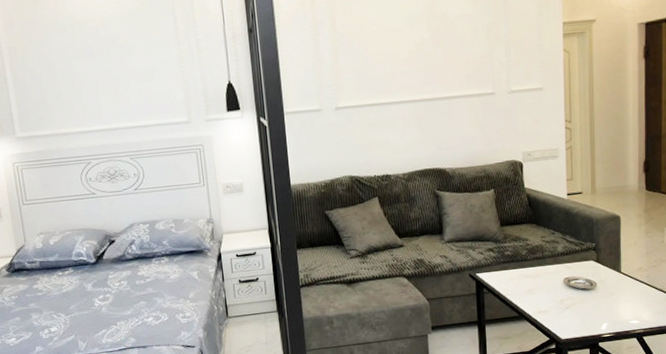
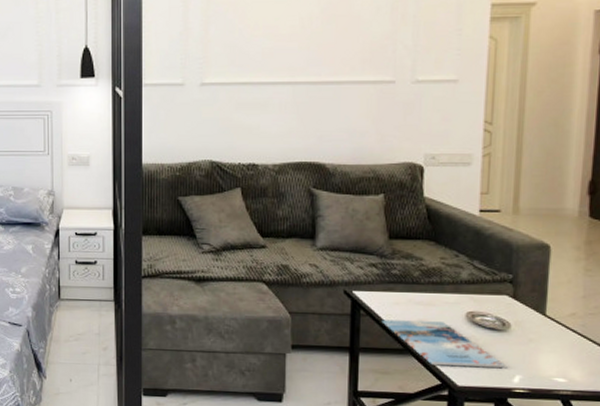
magazine: none [501,289,595,326] -> present [381,320,505,367]

